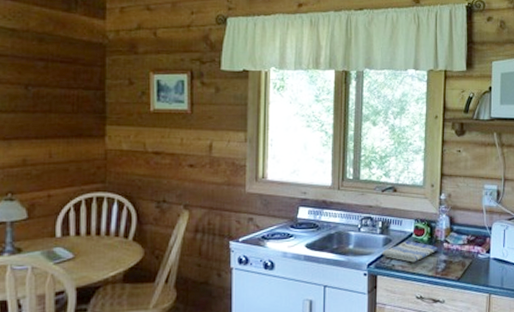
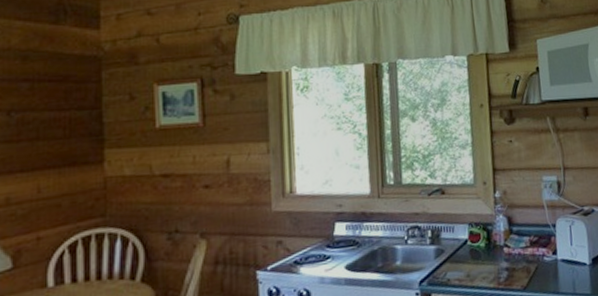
dish towel: present [382,240,438,262] -> none [434,248,498,275]

